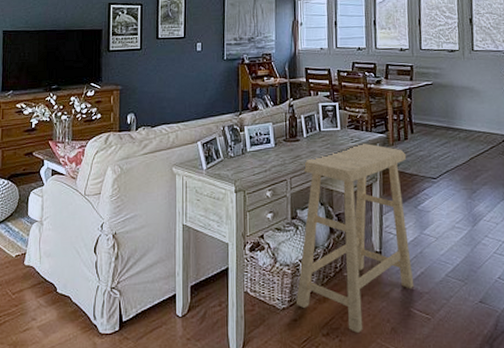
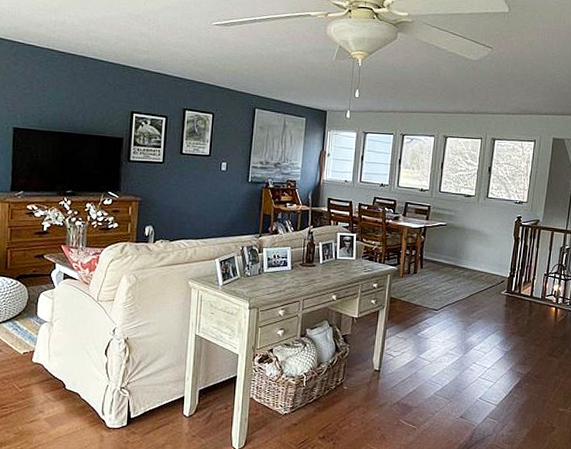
stool: present [296,144,415,334] -> none [298,274,414,438]

